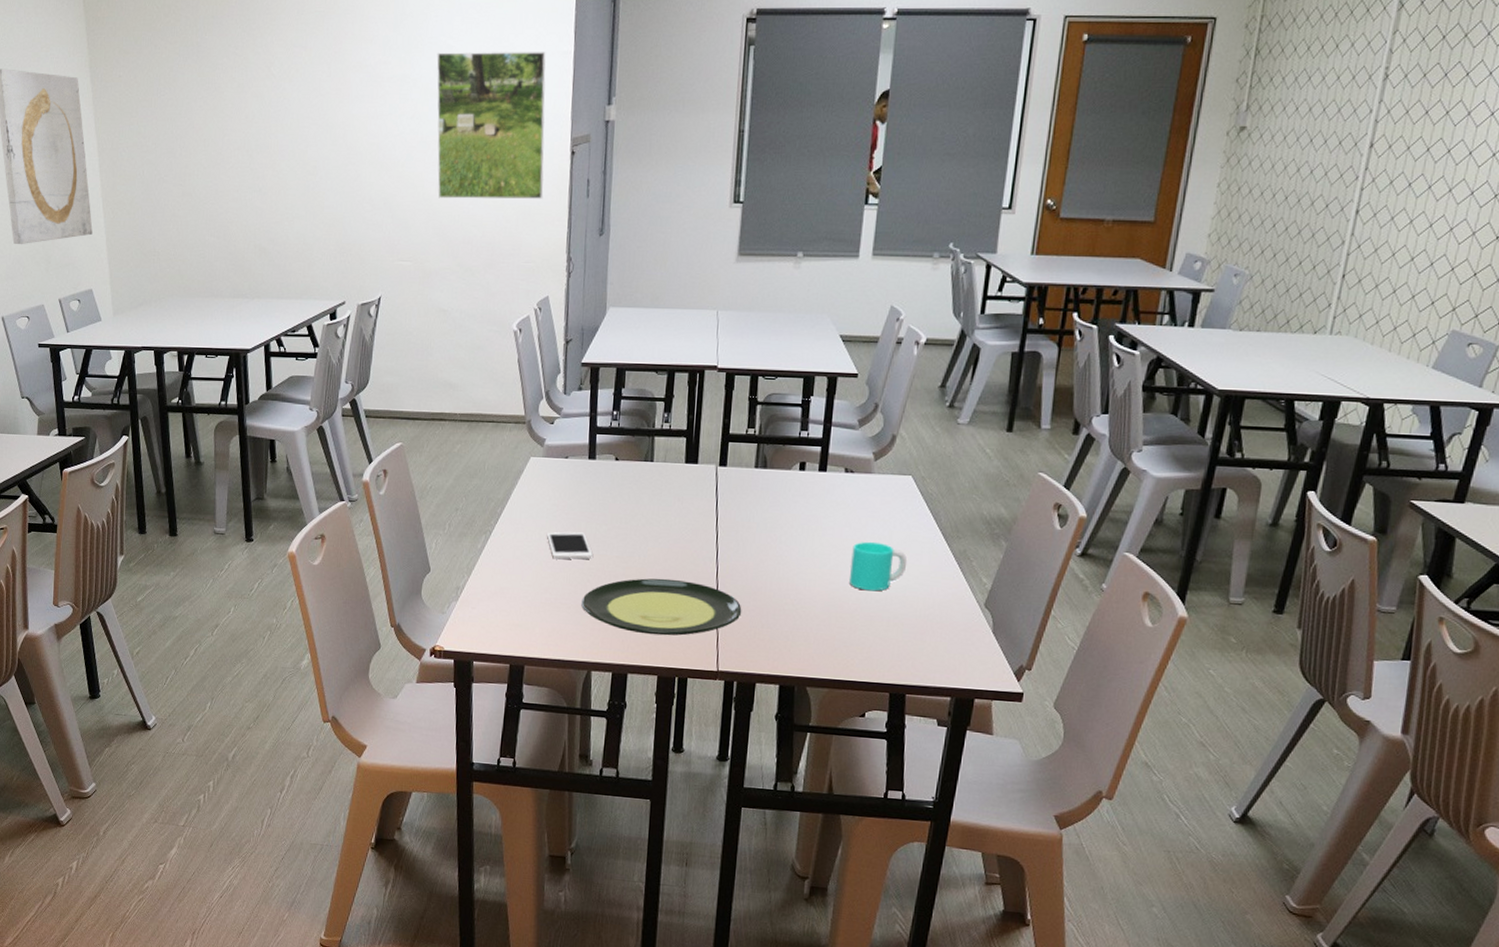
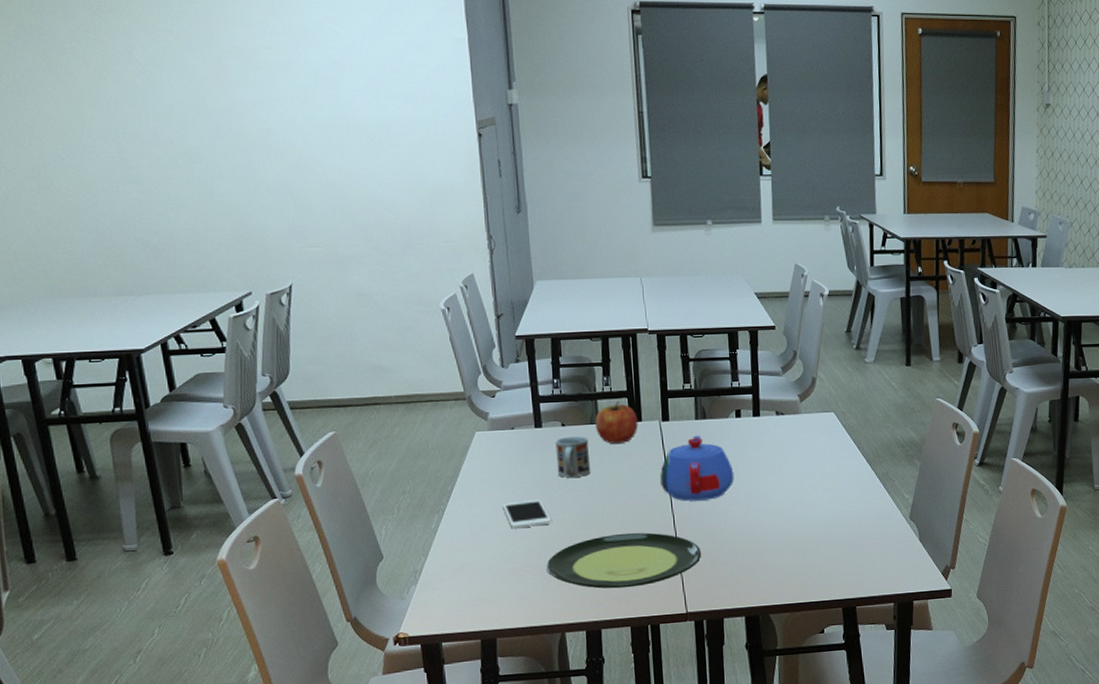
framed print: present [437,52,546,200] -> none [323,38,455,183]
cup: none [605,471,640,515] -> present [555,435,591,478]
fruit: none [648,439,694,485] -> present [594,401,638,445]
teapot: none [708,485,789,556] -> present [660,435,734,502]
cup: present [850,541,908,591] -> none [792,474,841,519]

